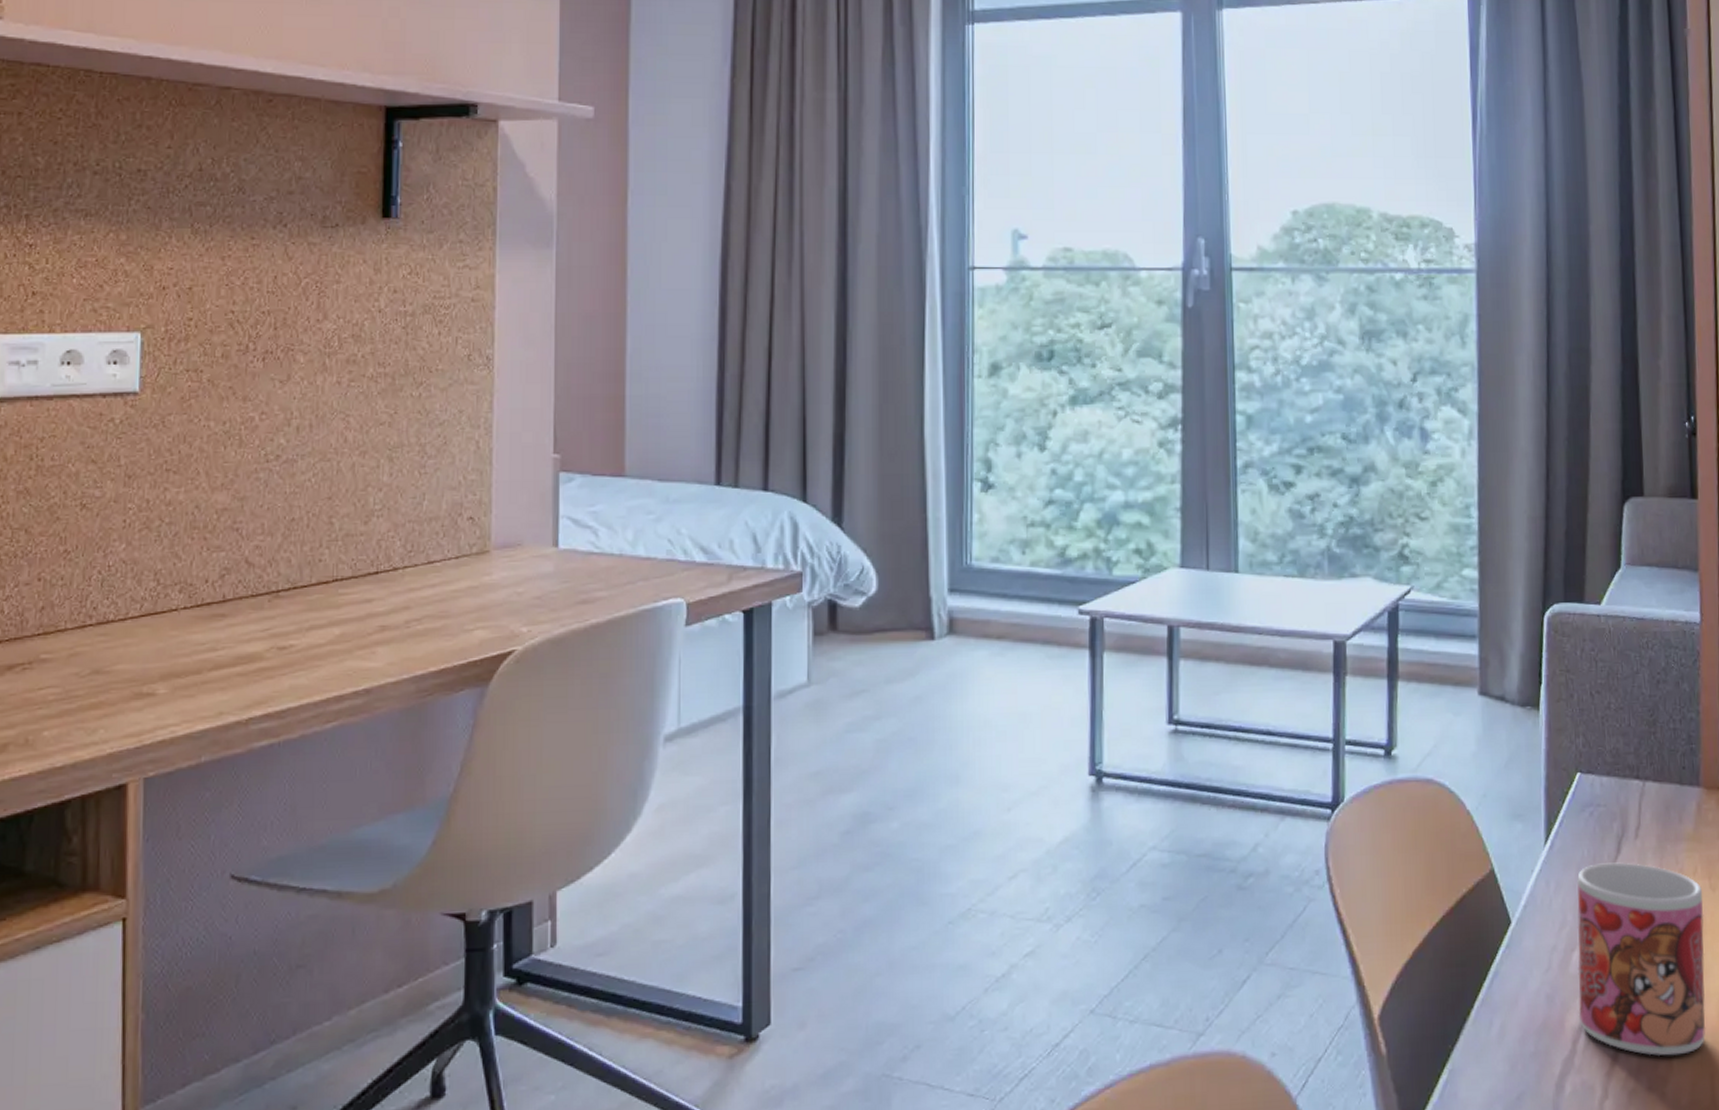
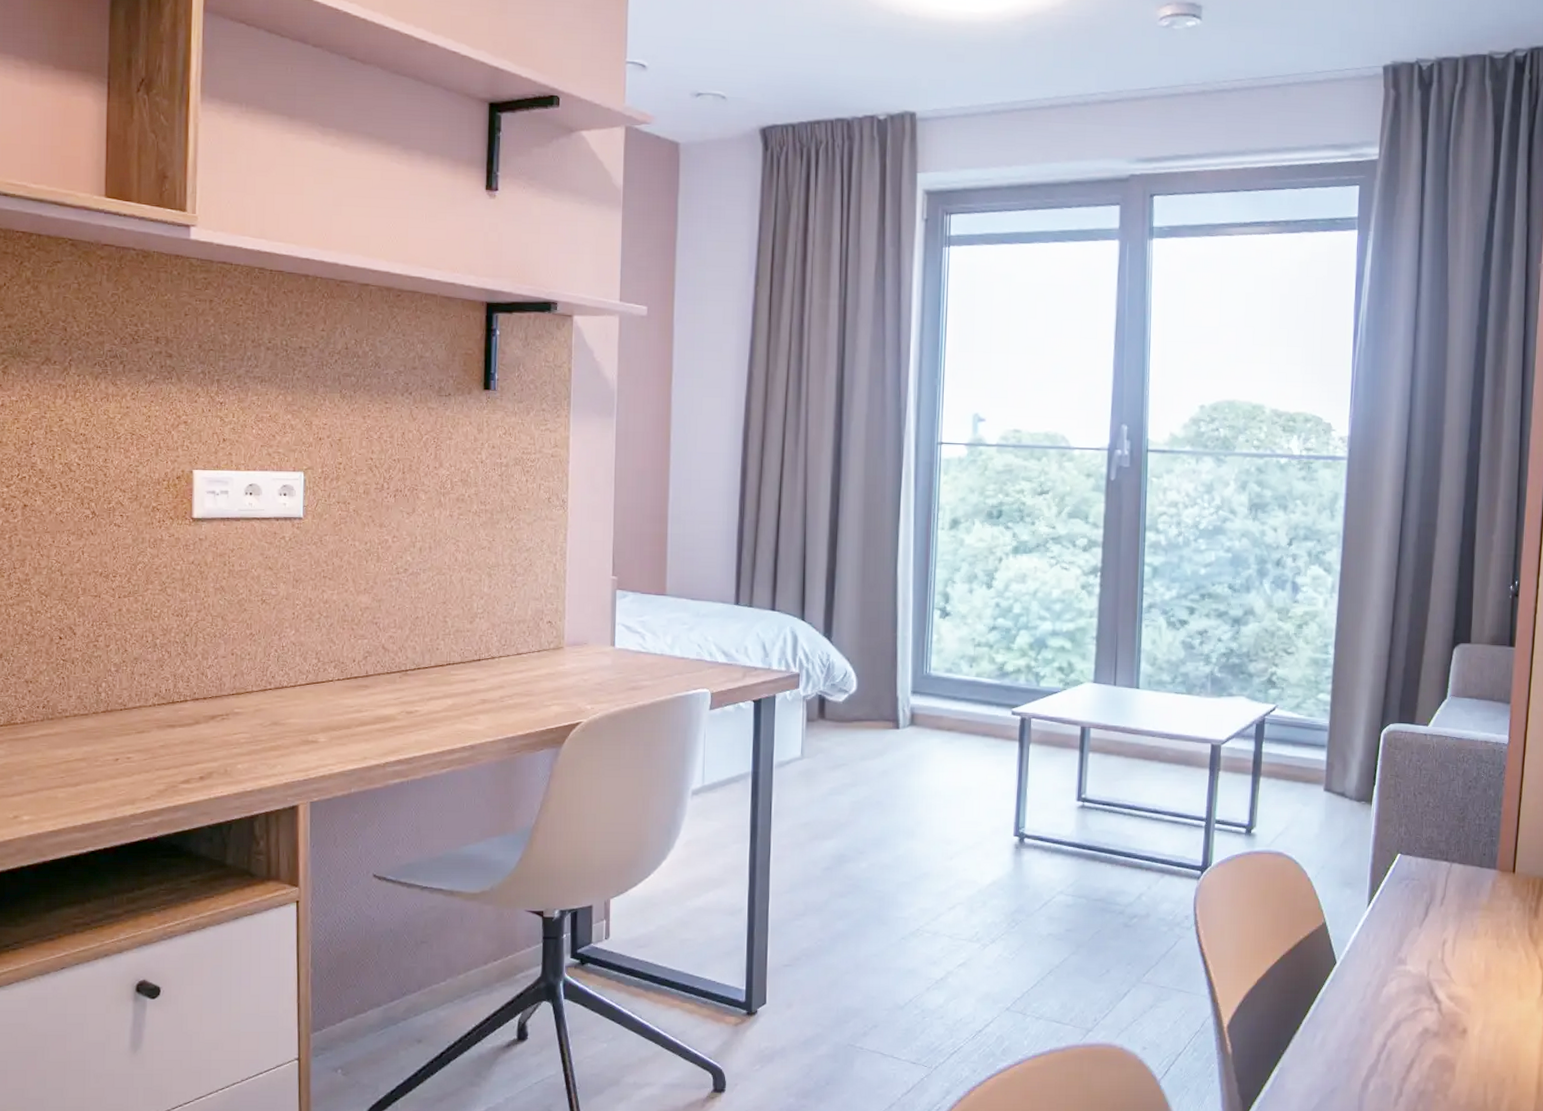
mug: present [1577,862,1706,1056] -> none [1384,923,1491,1068]

